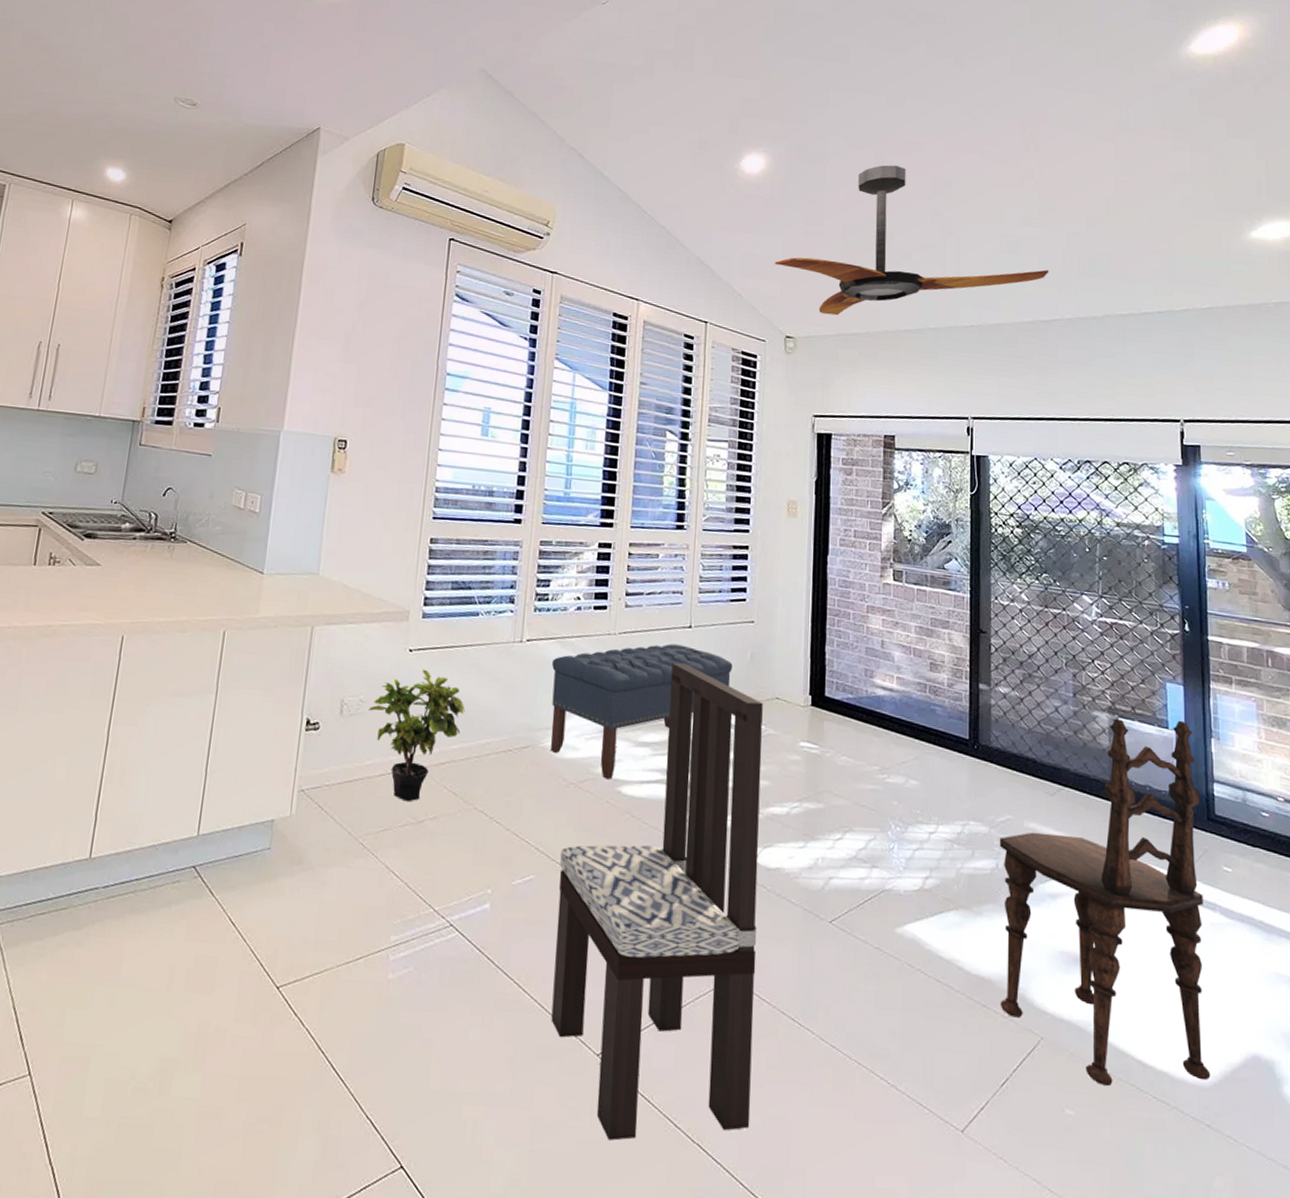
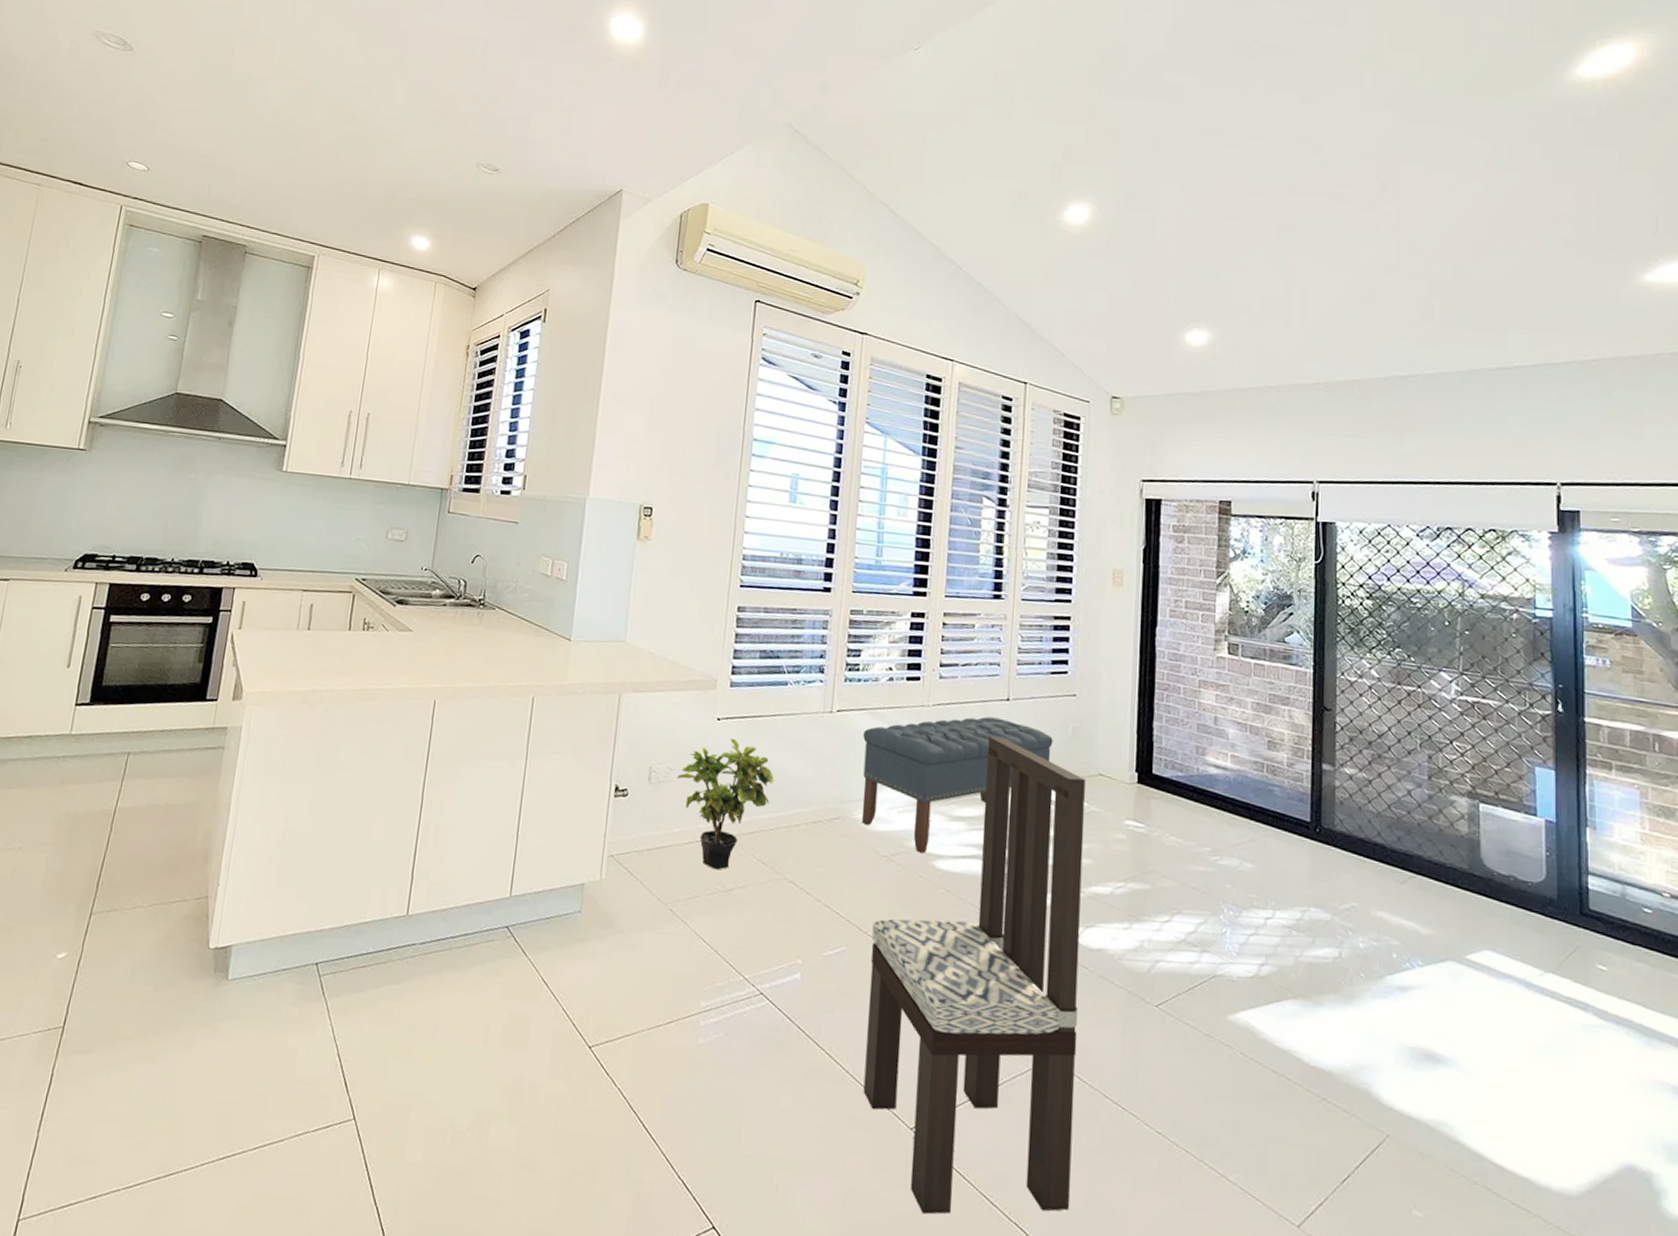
ceiling fan: present [774,165,1049,316] -> none [1099,211,1408,374]
dining chair: present [999,718,1211,1087] -> none [1341,803,1578,1190]

